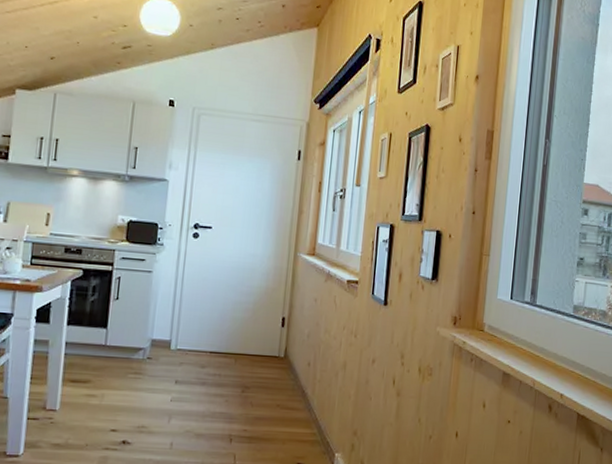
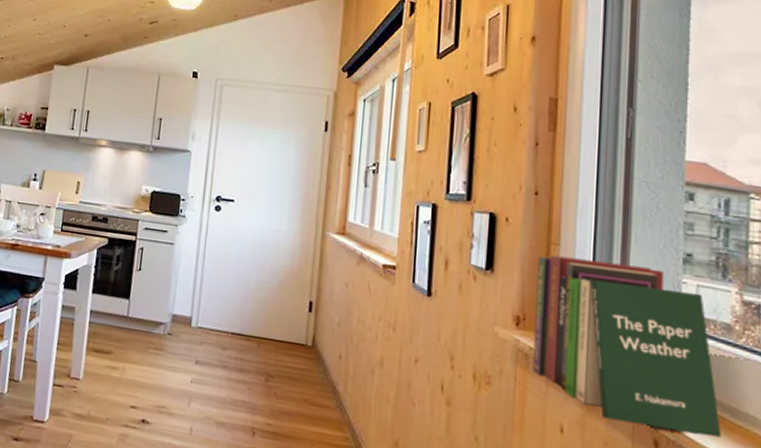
books: none [464,264,595,398] -> present [532,255,722,438]

